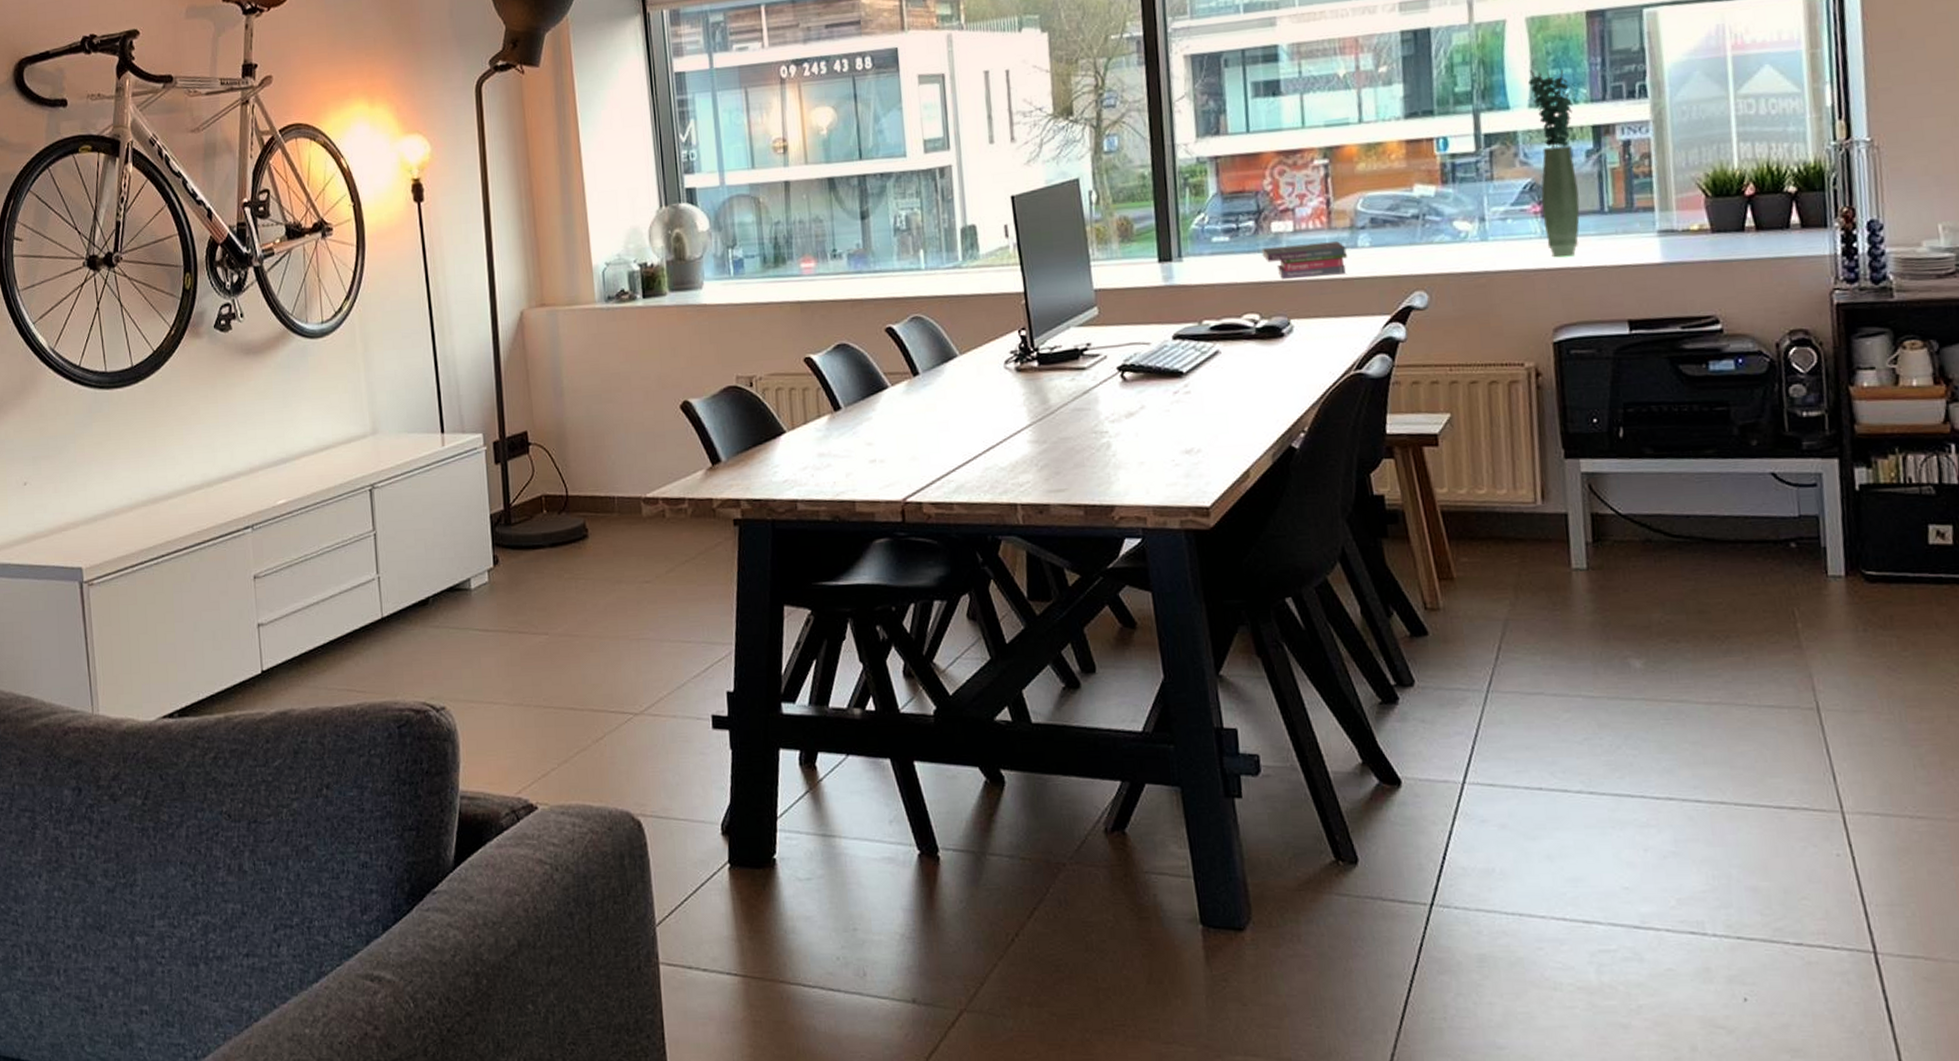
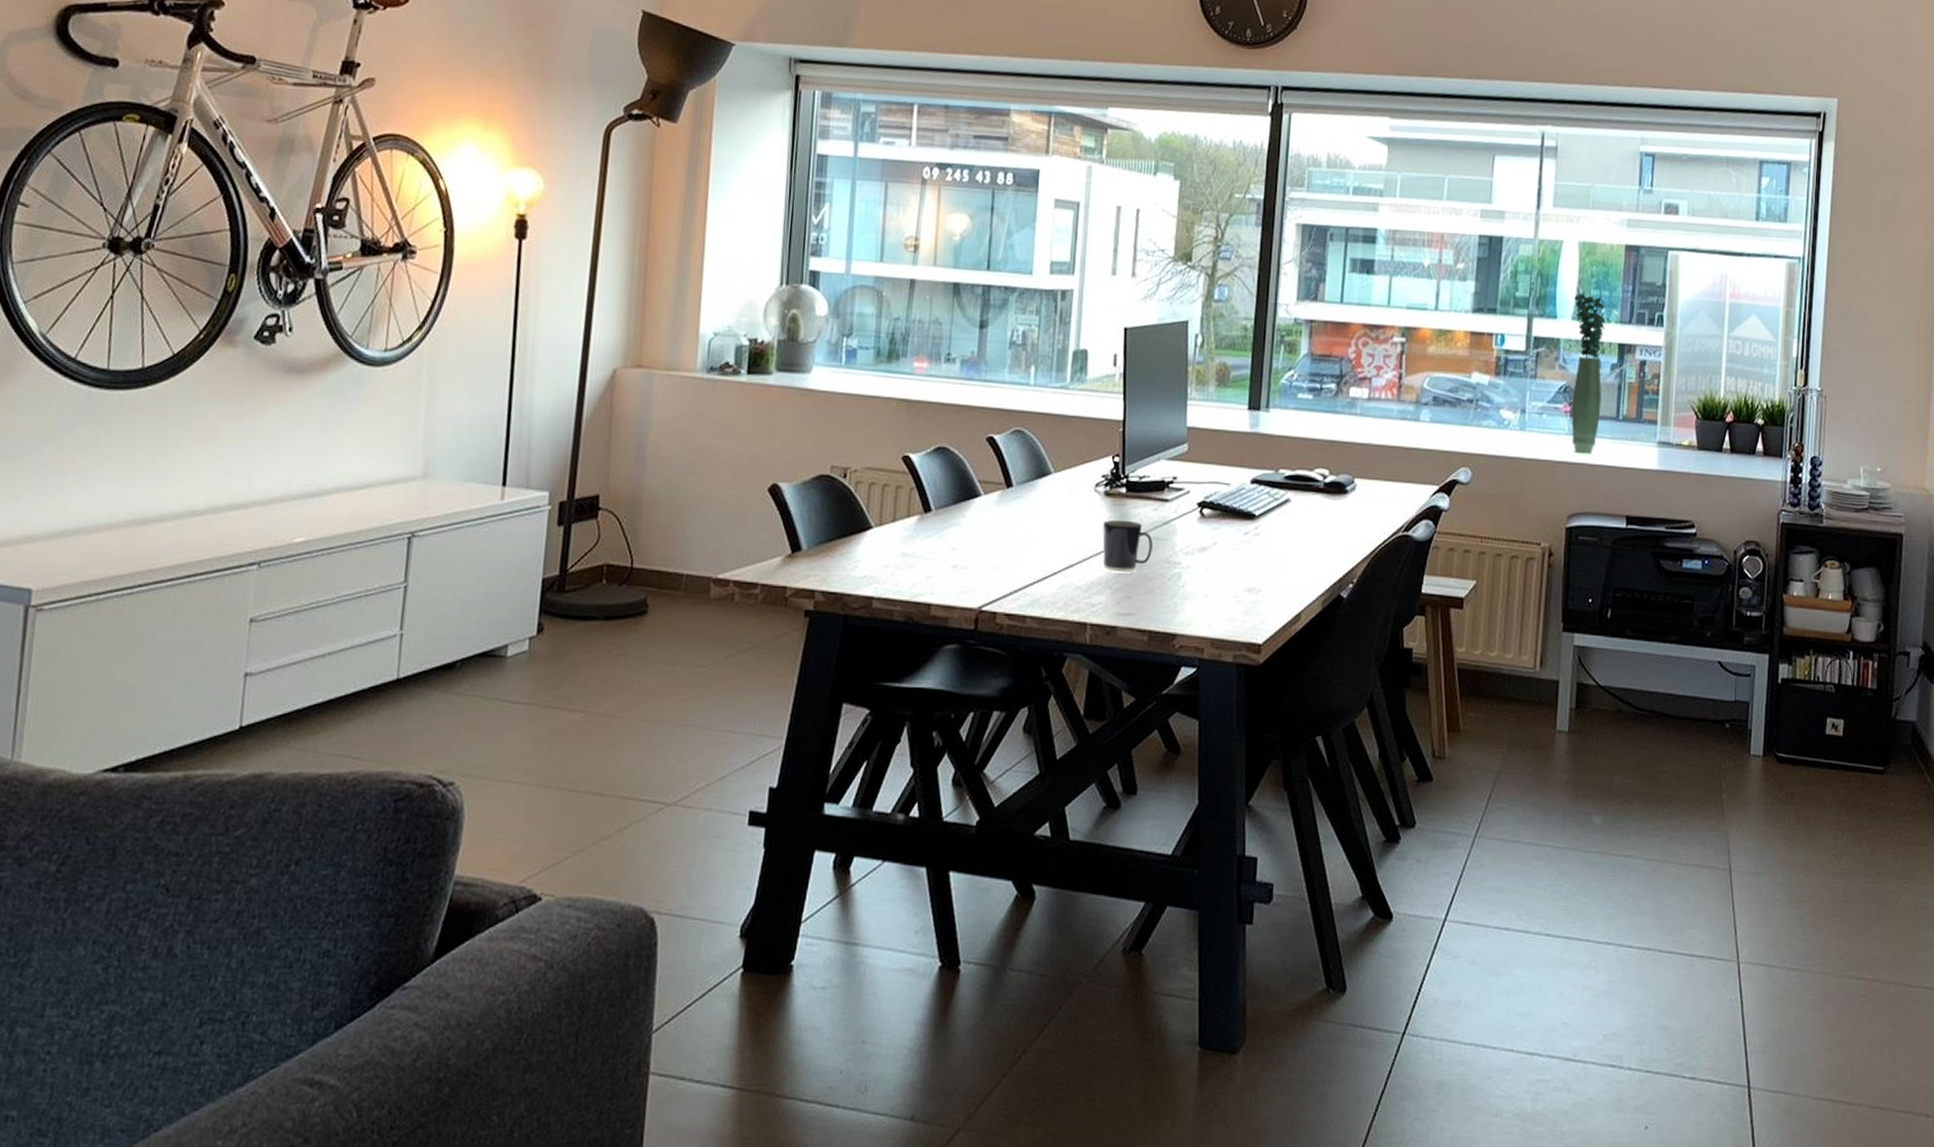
mug: none [1019,394,1076,449] -> present [1102,519,1153,572]
books: present [1262,241,1347,280] -> none [1339,410,1410,443]

